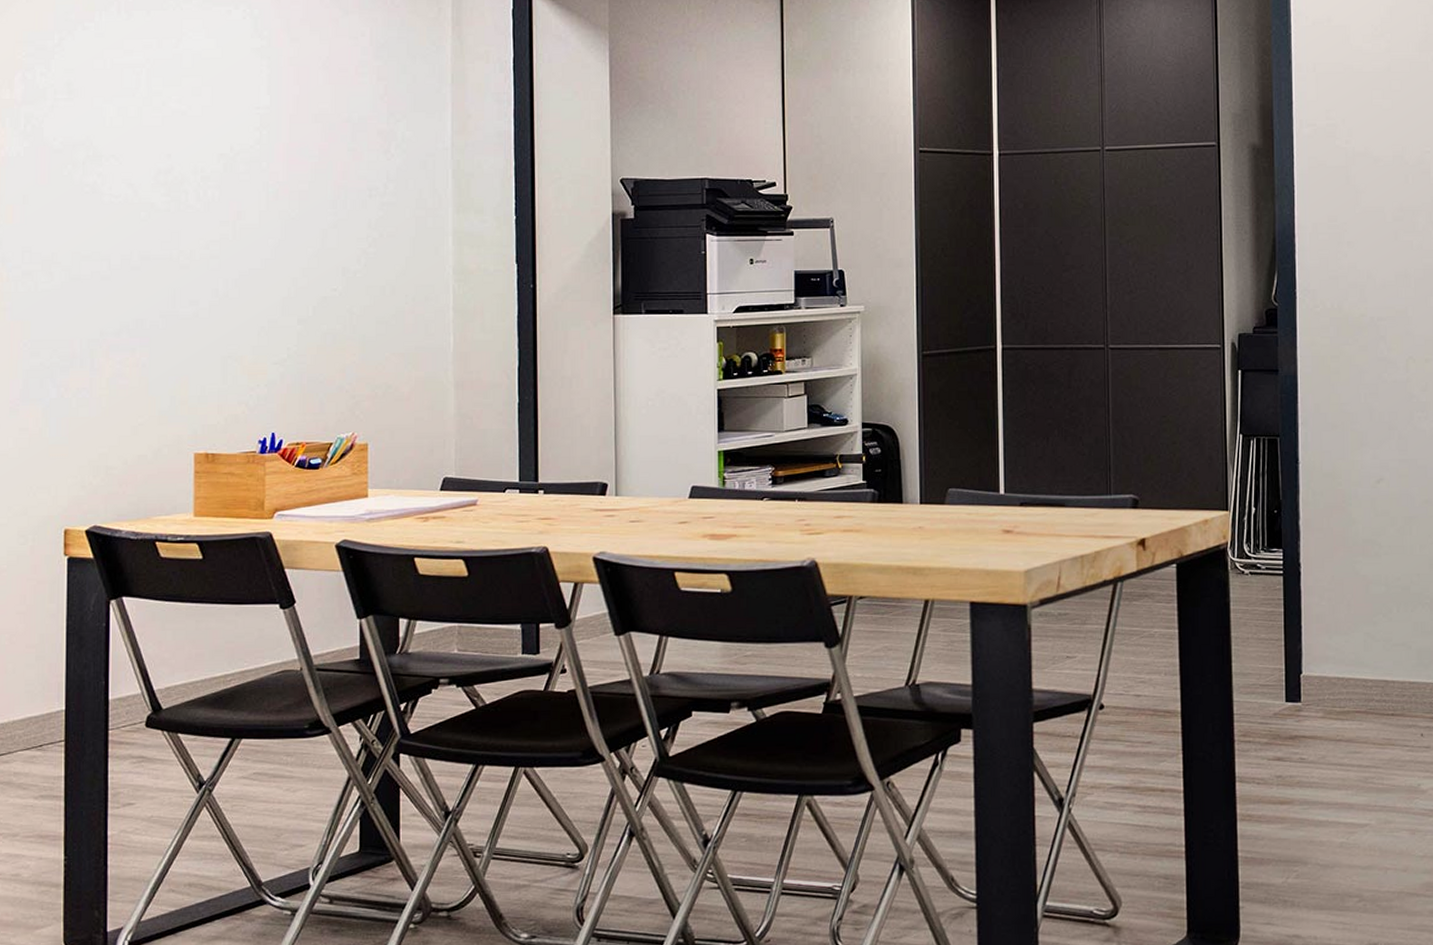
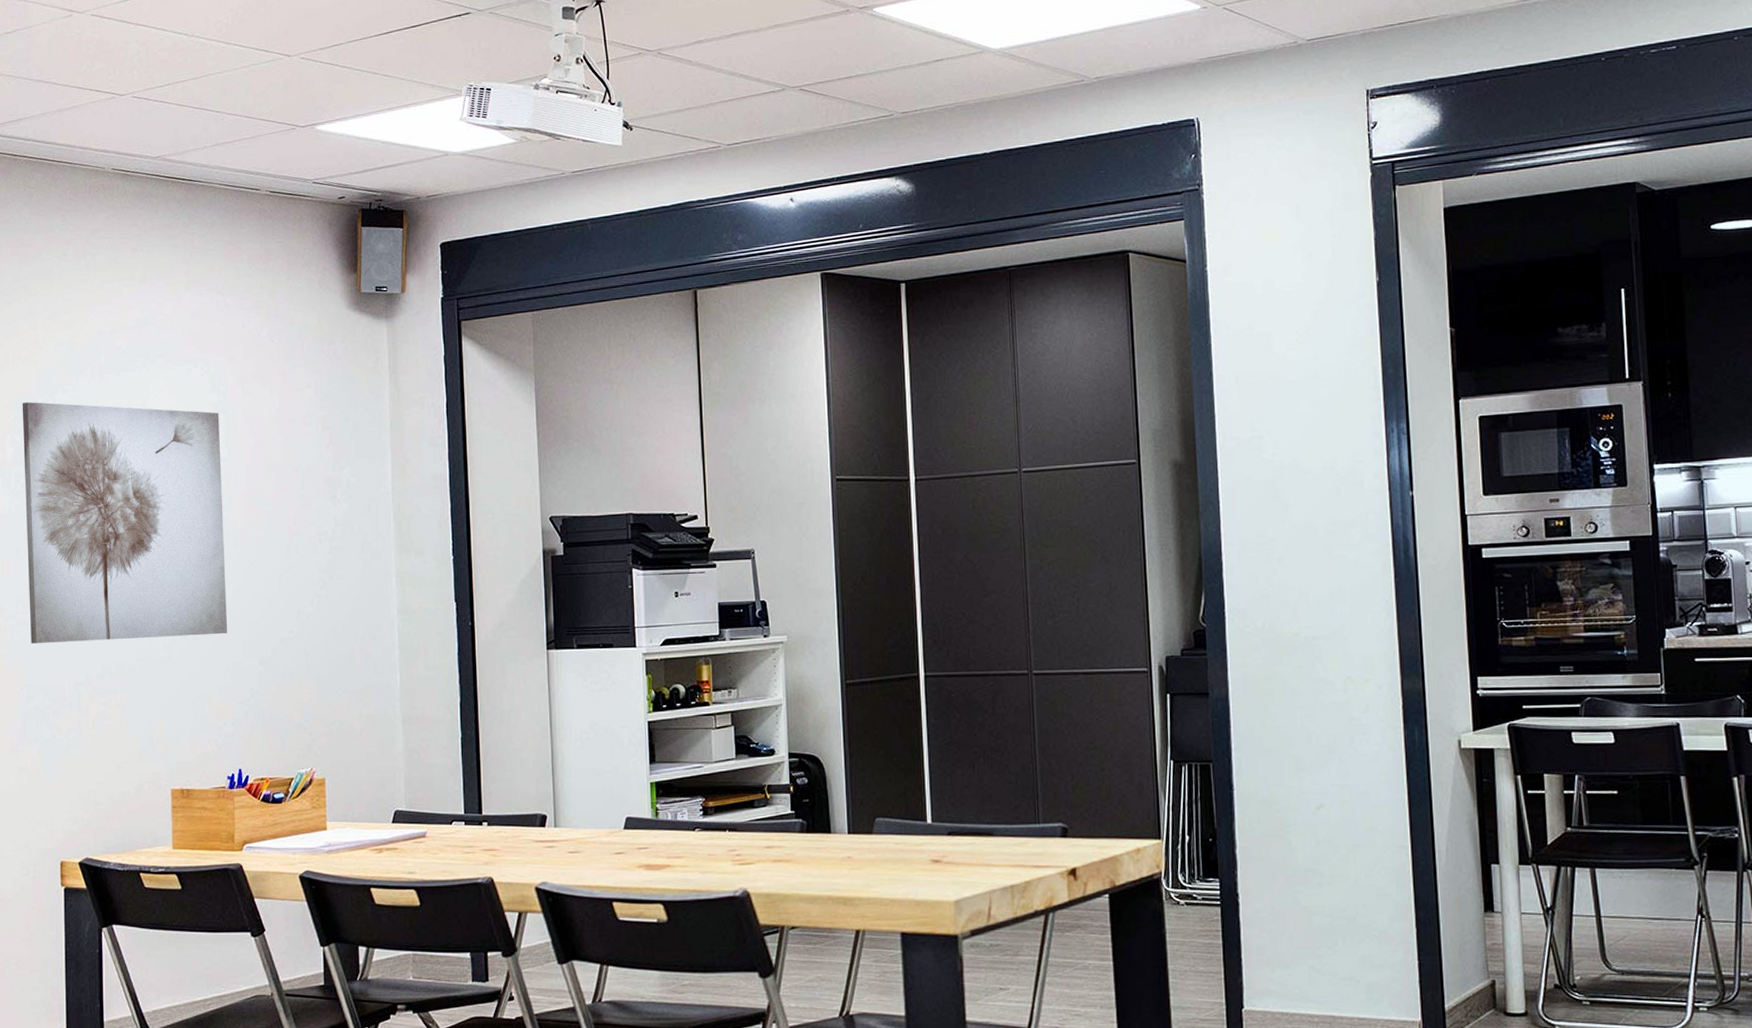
wall art: none [35,38,264,296] -> present [22,402,228,643]

